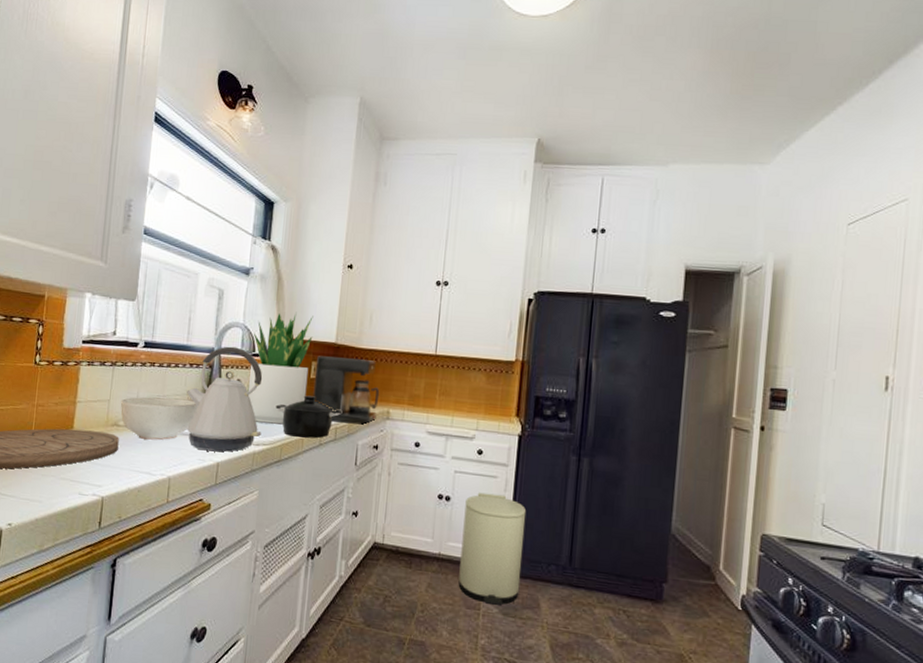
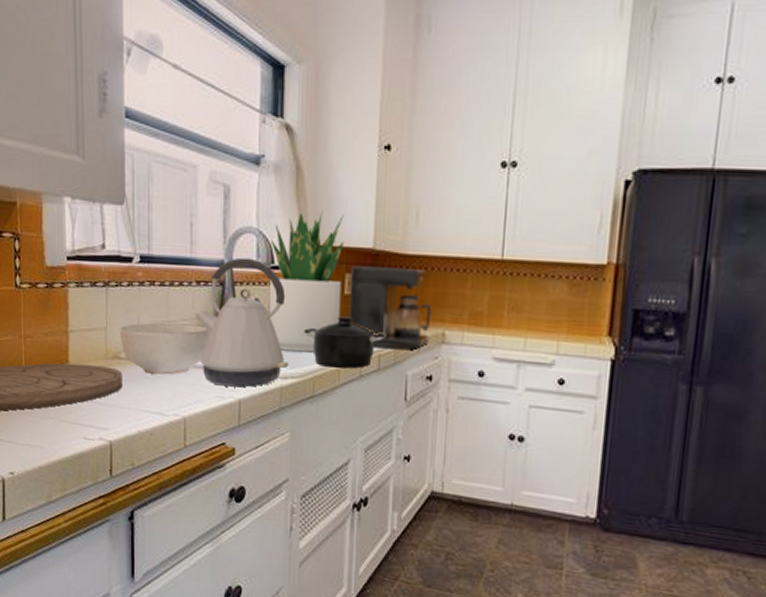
pedal bin: present [458,492,527,605] -> none [535,431,621,565]

